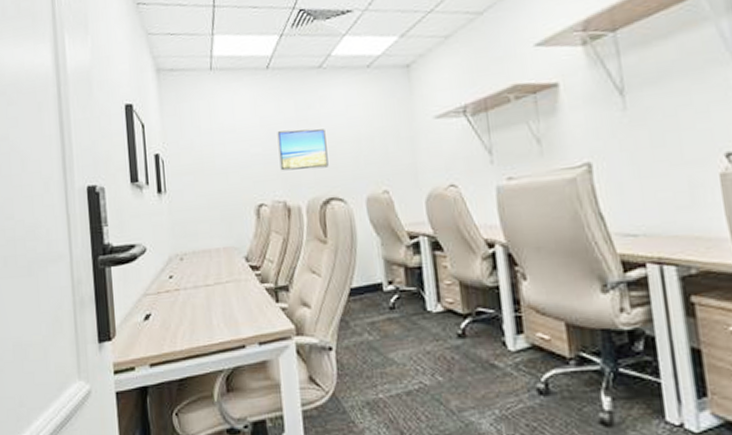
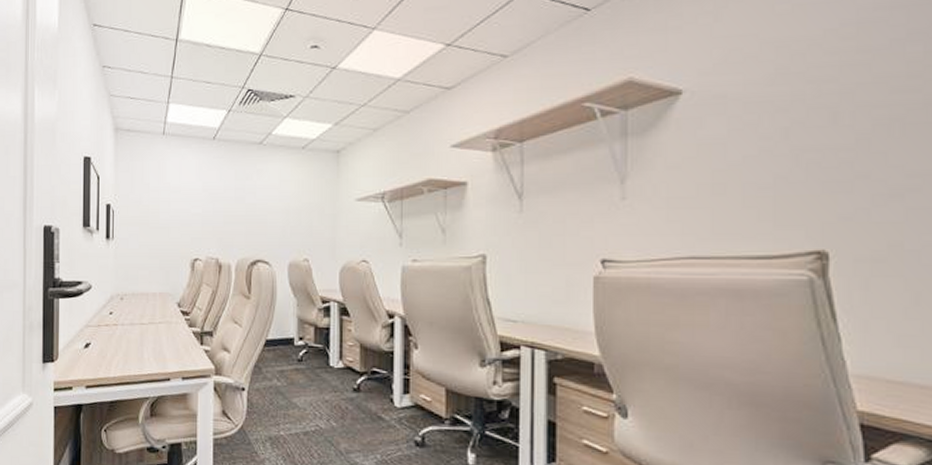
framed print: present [277,129,329,171] -> none [216,196,259,233]

